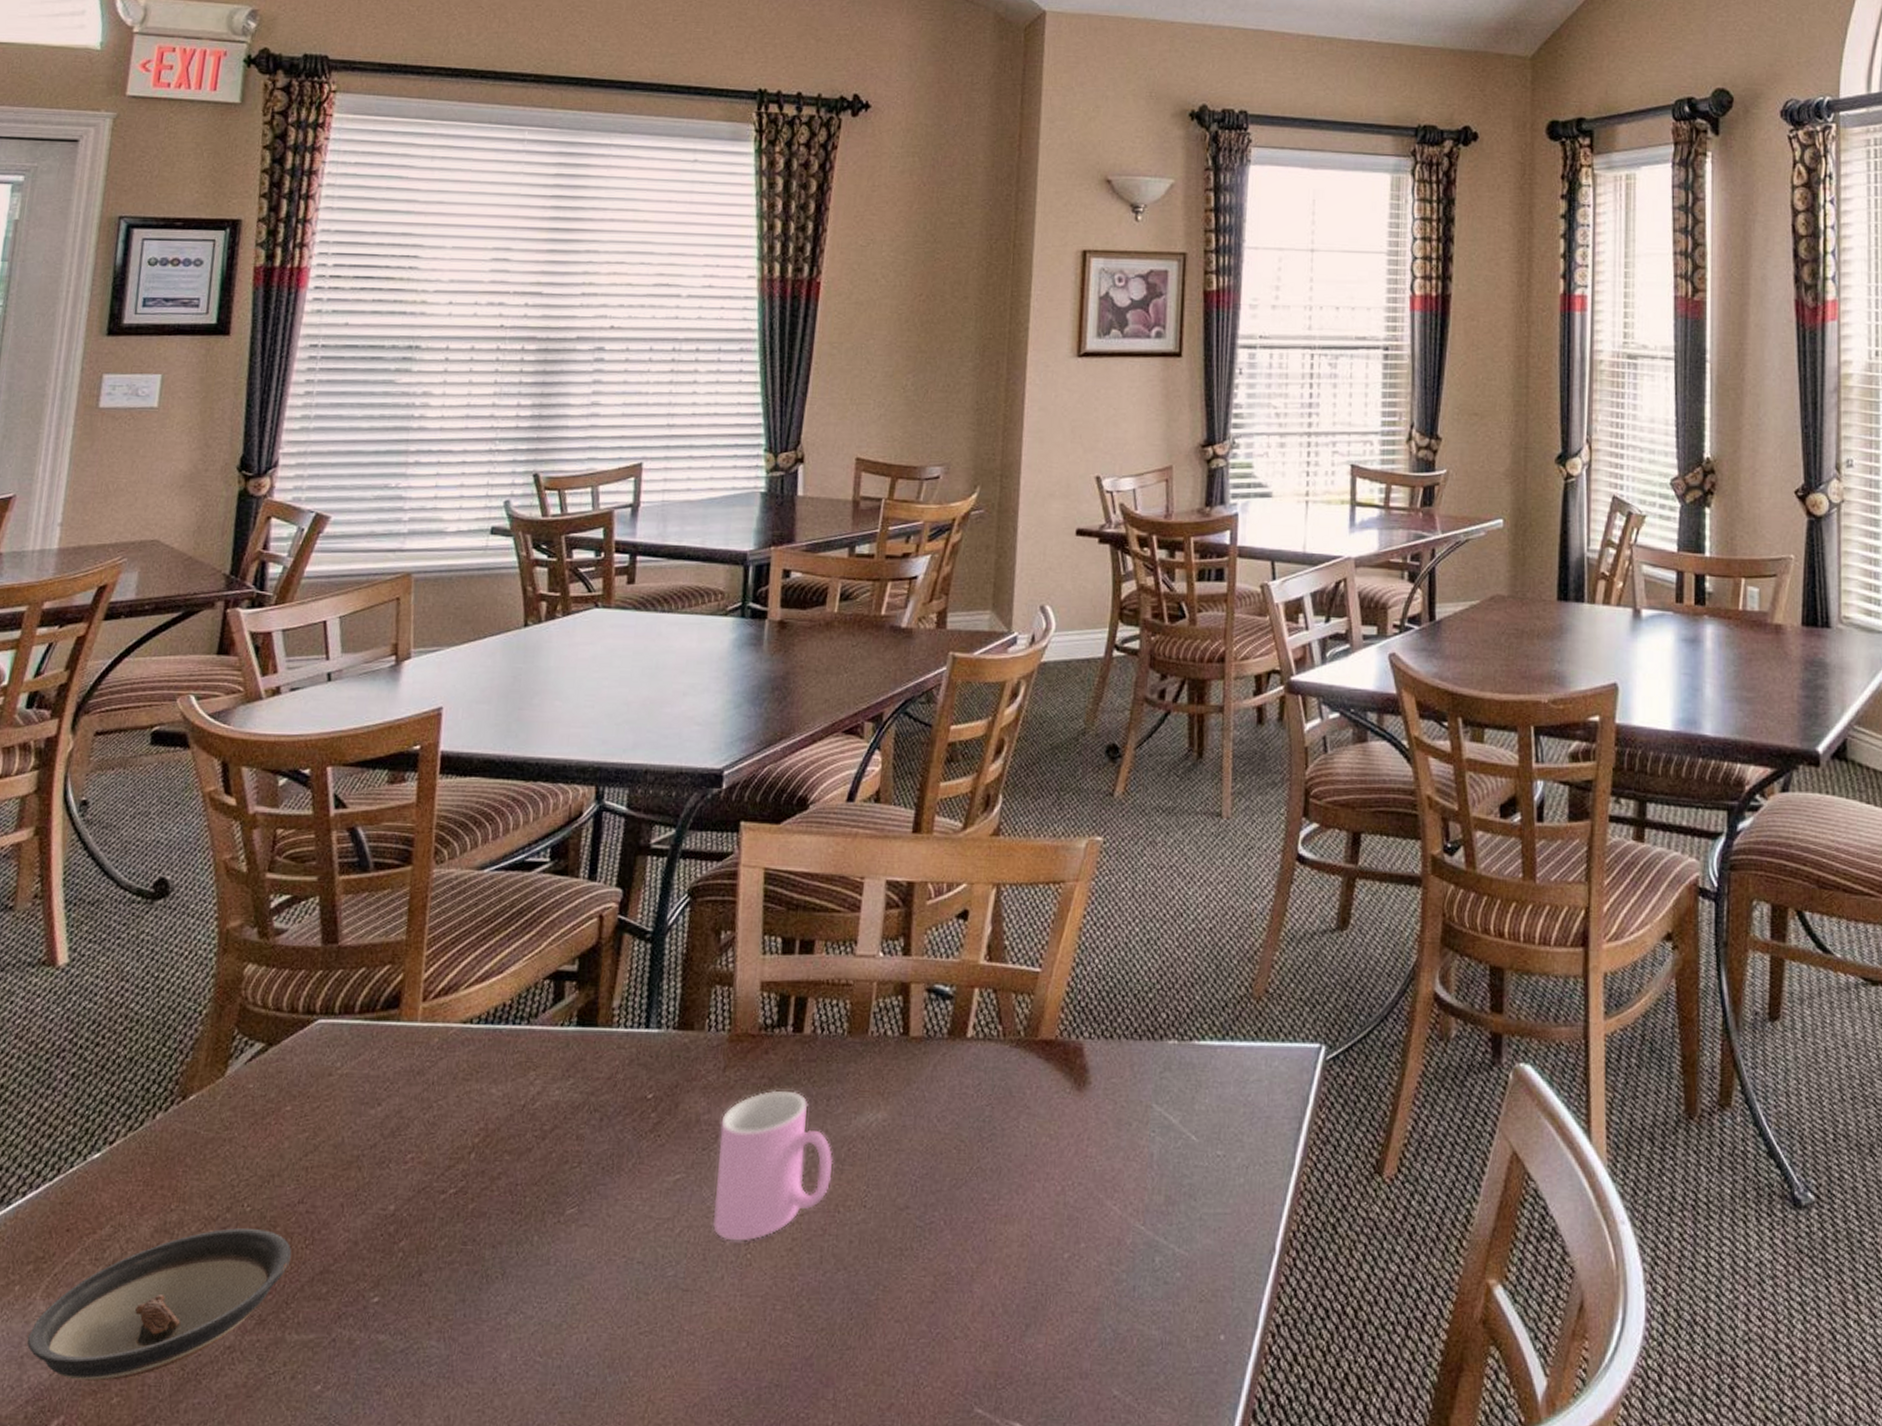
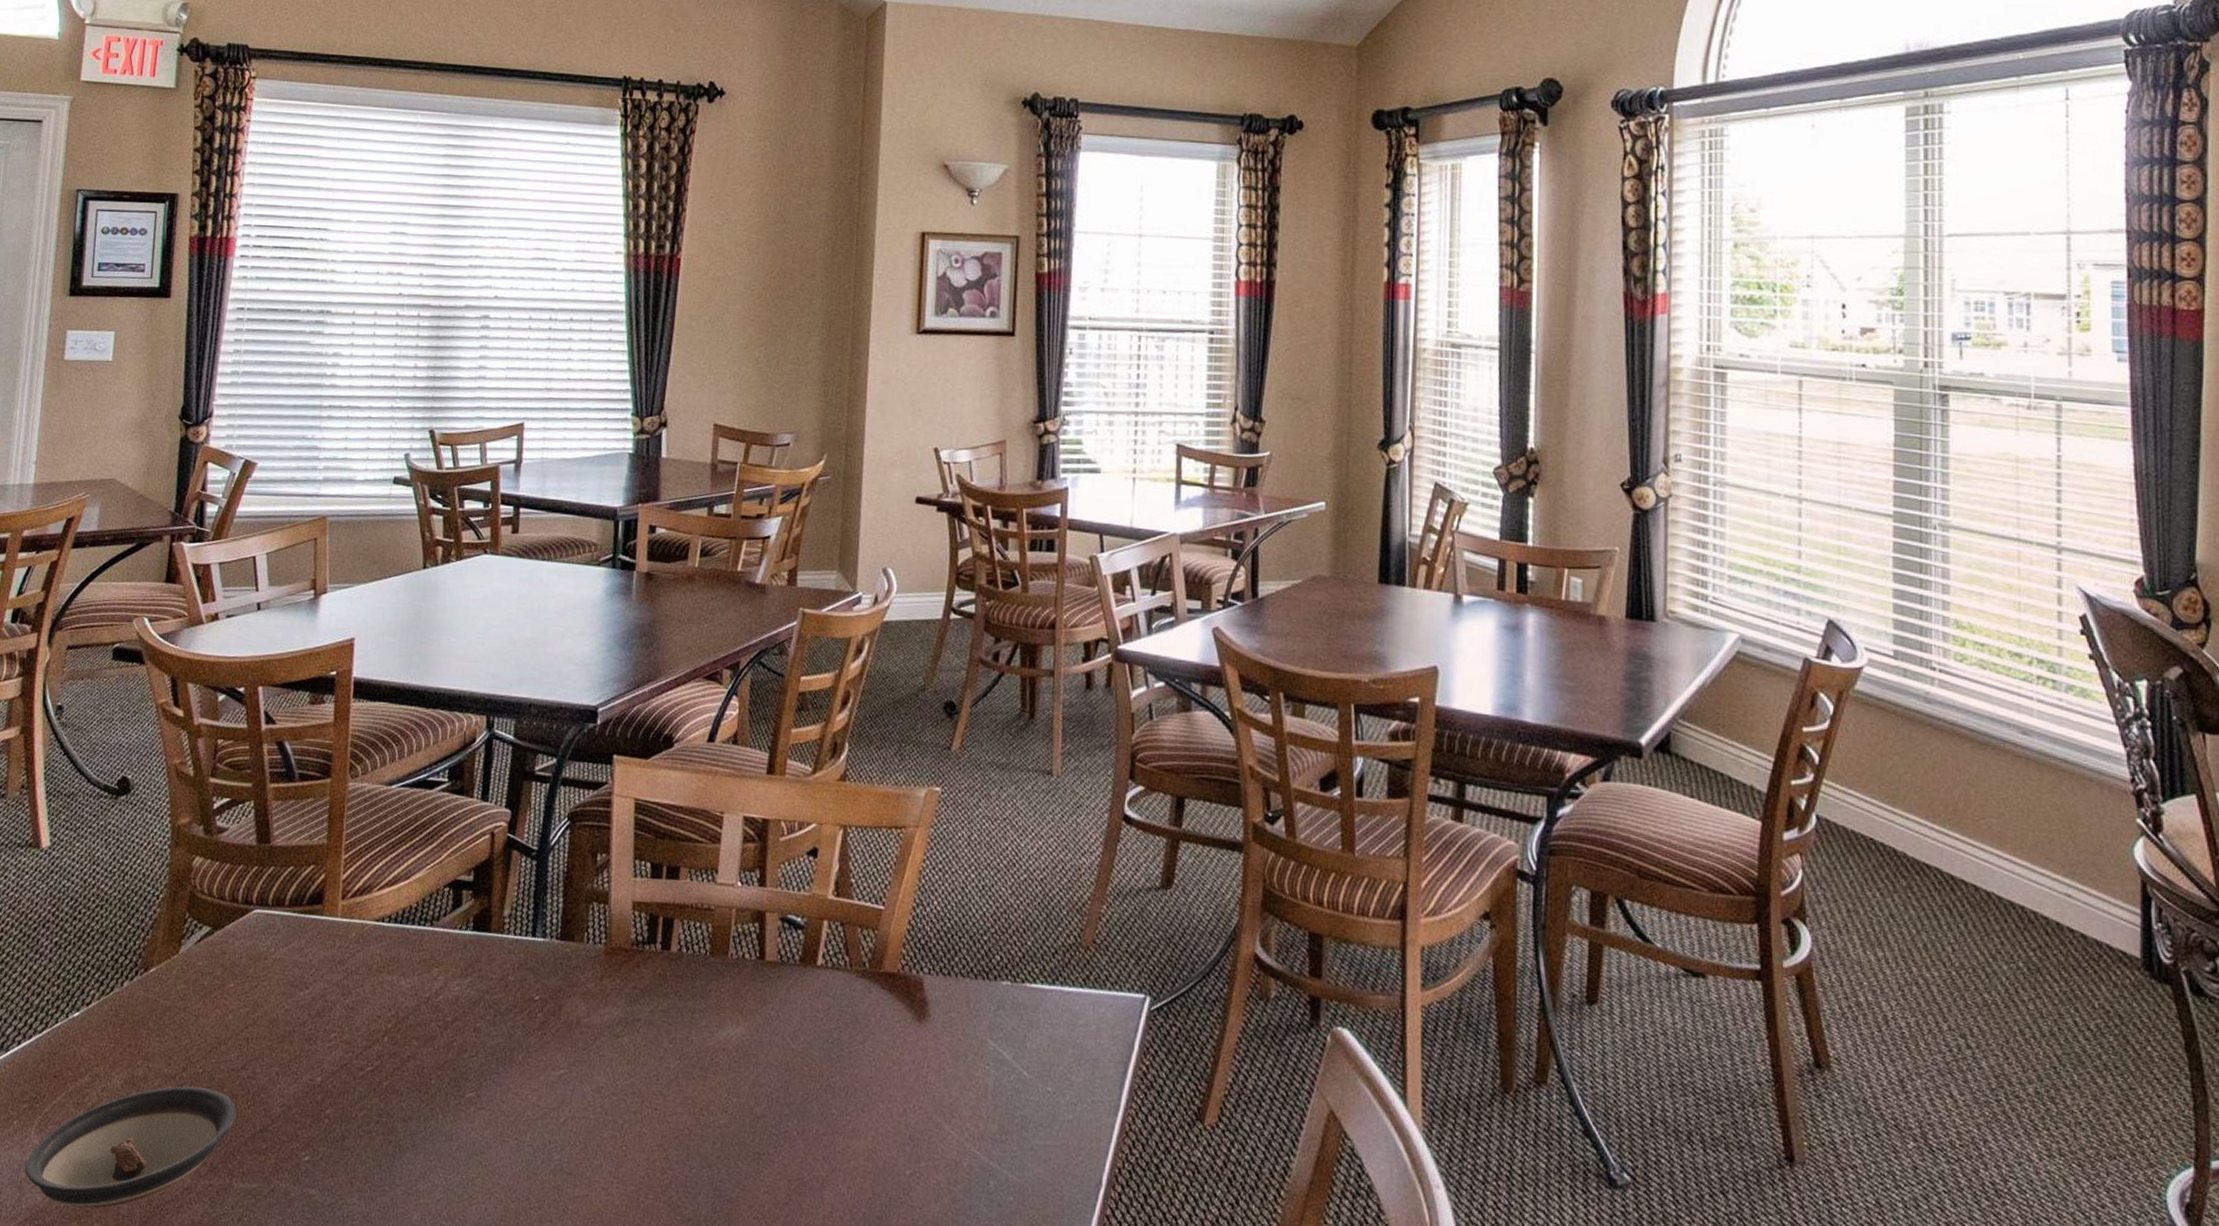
cup: present [713,1090,834,1242] -> none [593,1000,698,1135]

